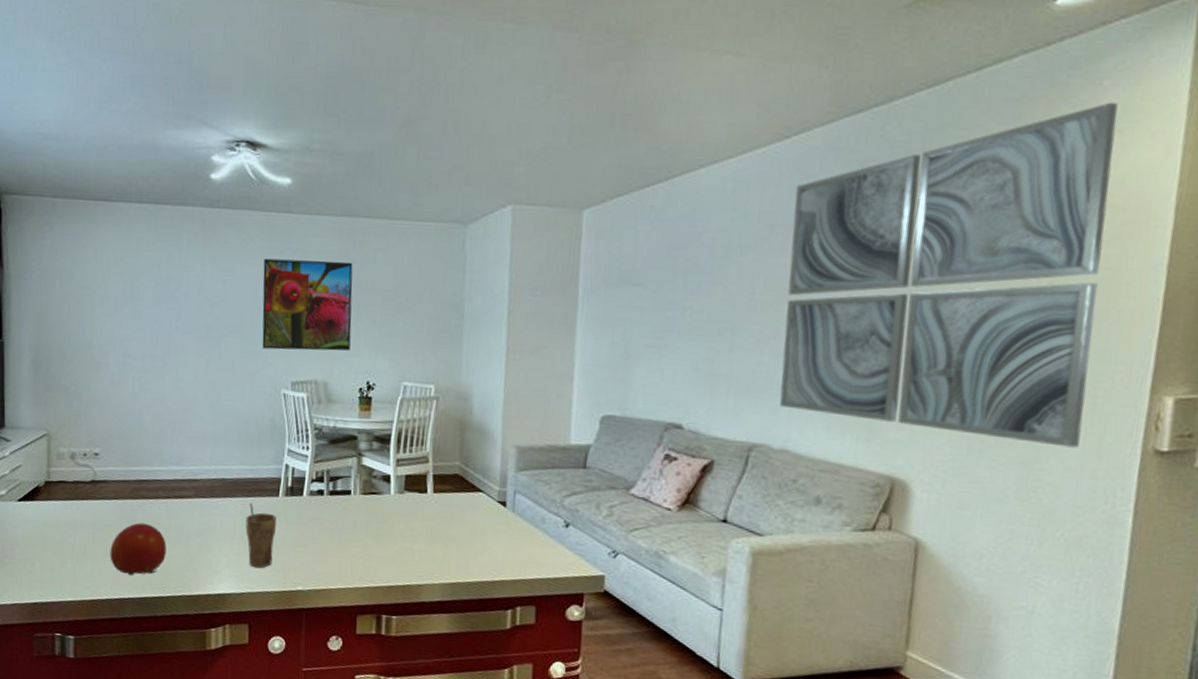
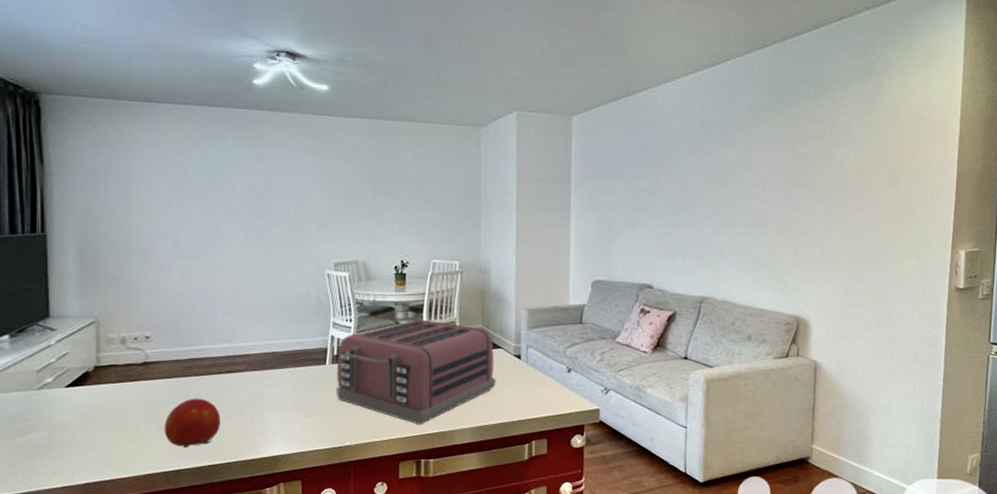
cup: present [245,503,277,569] -> none [296,372,324,430]
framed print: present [262,258,353,351] -> none [305,155,386,235]
toaster: none [288,451,475,575] -> present [336,319,496,425]
wall art: present [779,102,1118,448] -> none [720,46,924,289]

